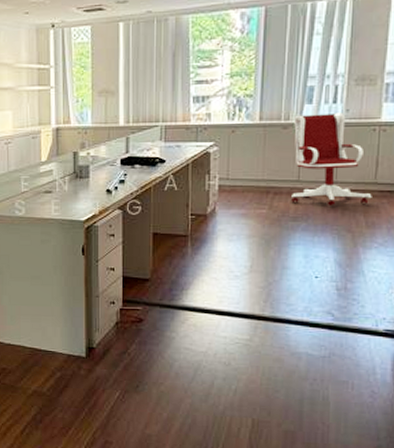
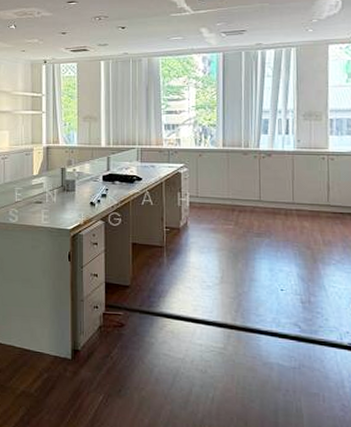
office chair: present [291,112,372,205] -> none [253,142,327,224]

